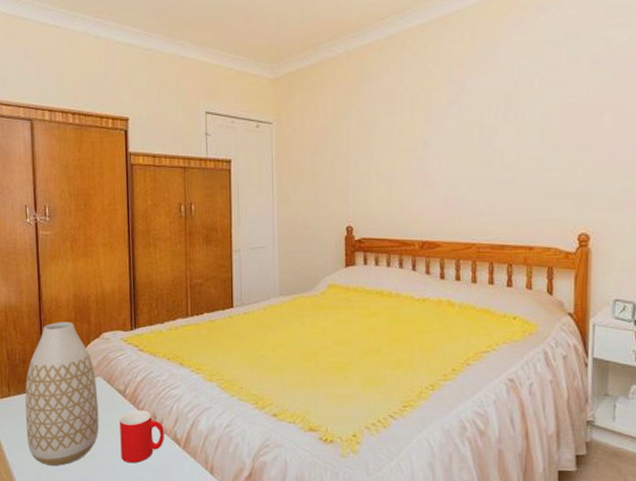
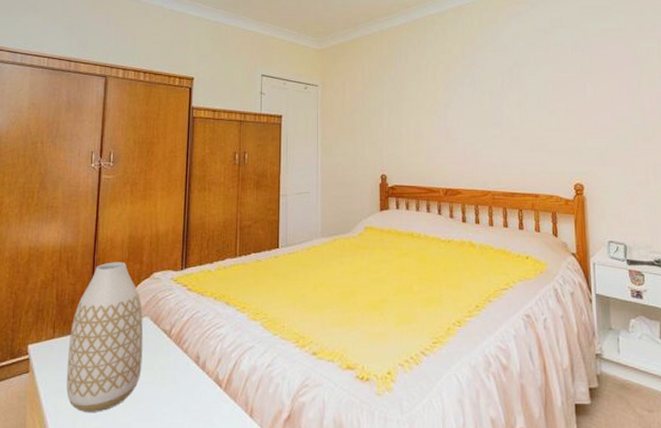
cup: present [119,409,164,464] -> none [161,350,206,408]

